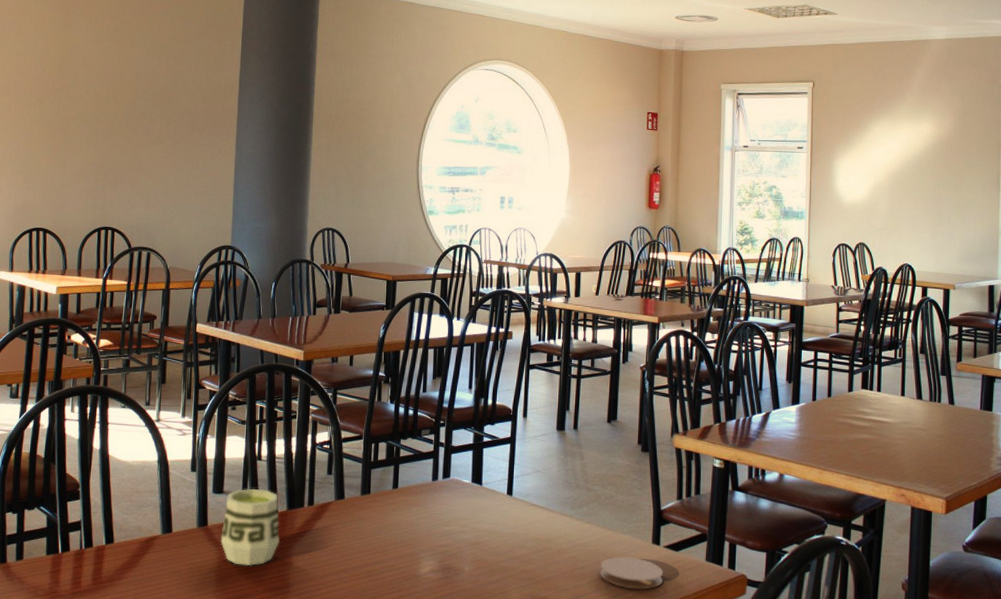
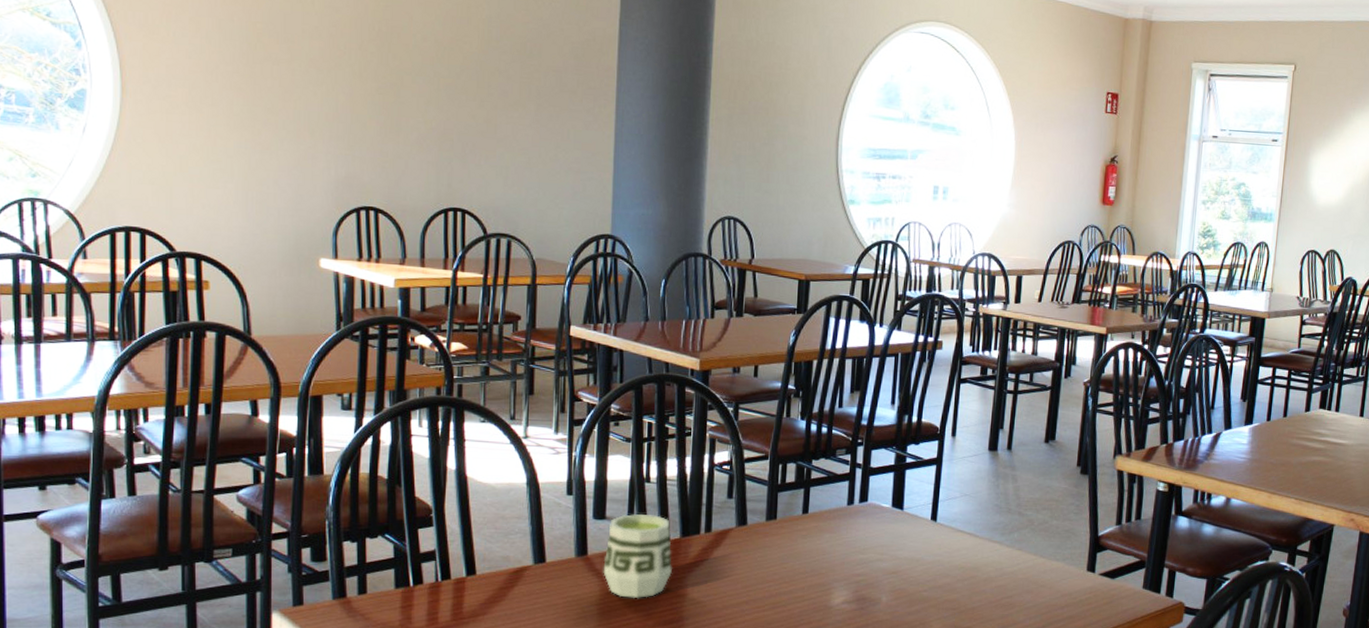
coaster: present [600,556,664,590] -> none [1029,584,1098,619]

